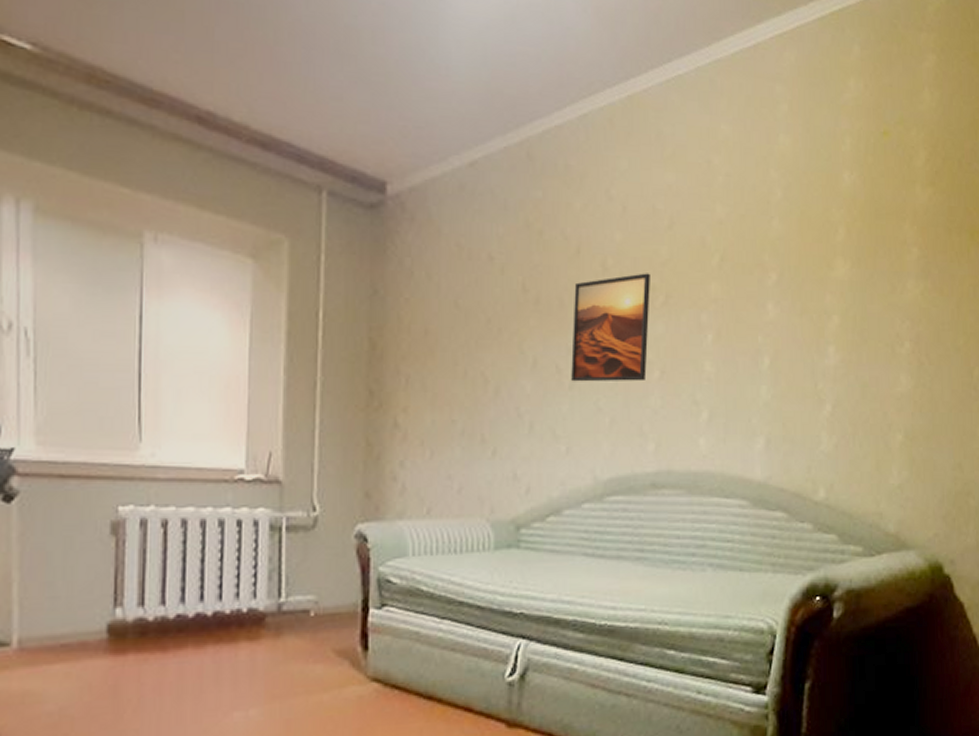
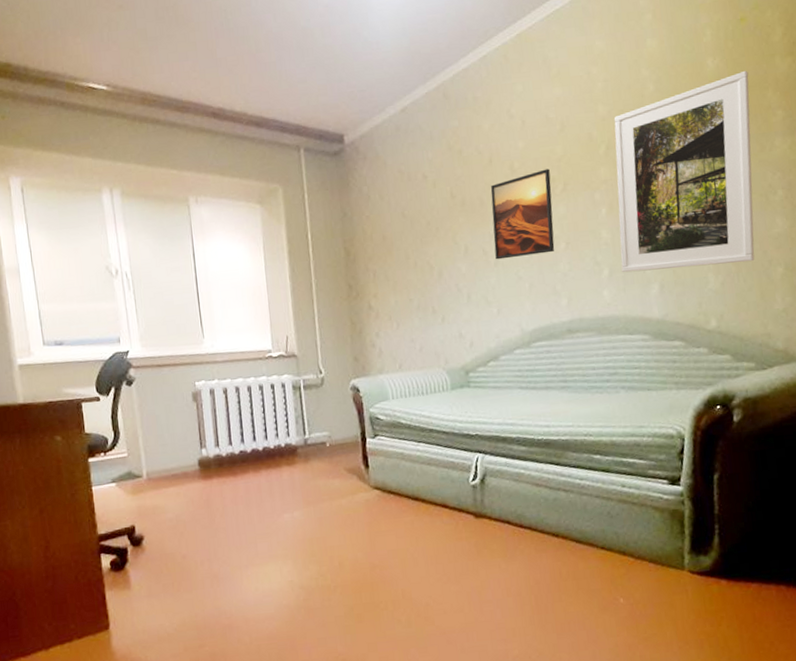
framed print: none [724,193,886,423] -> present [614,70,755,273]

